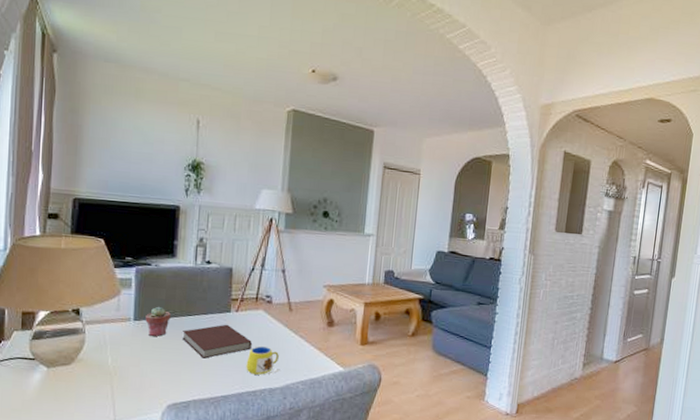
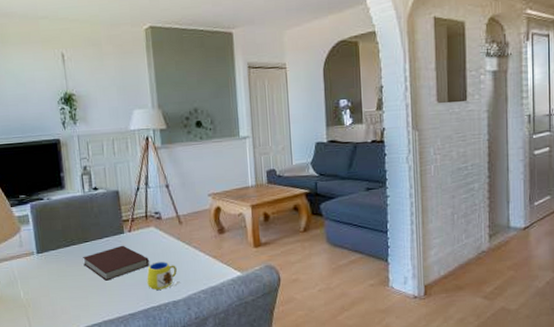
potted succulent: present [145,306,171,336] -> none [47,237,70,266]

